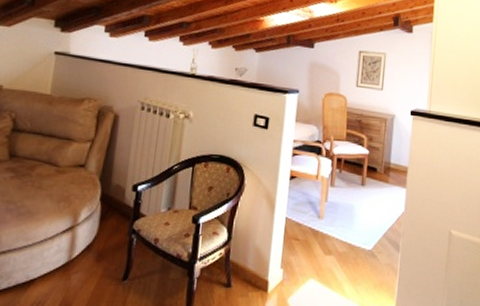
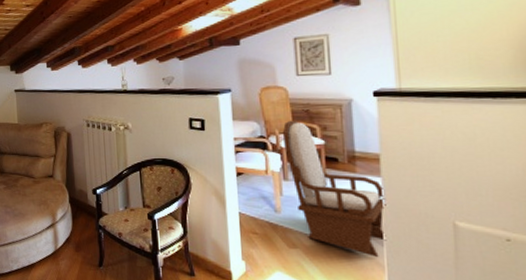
armchair: none [336,128,407,262] -> present [282,120,387,257]

